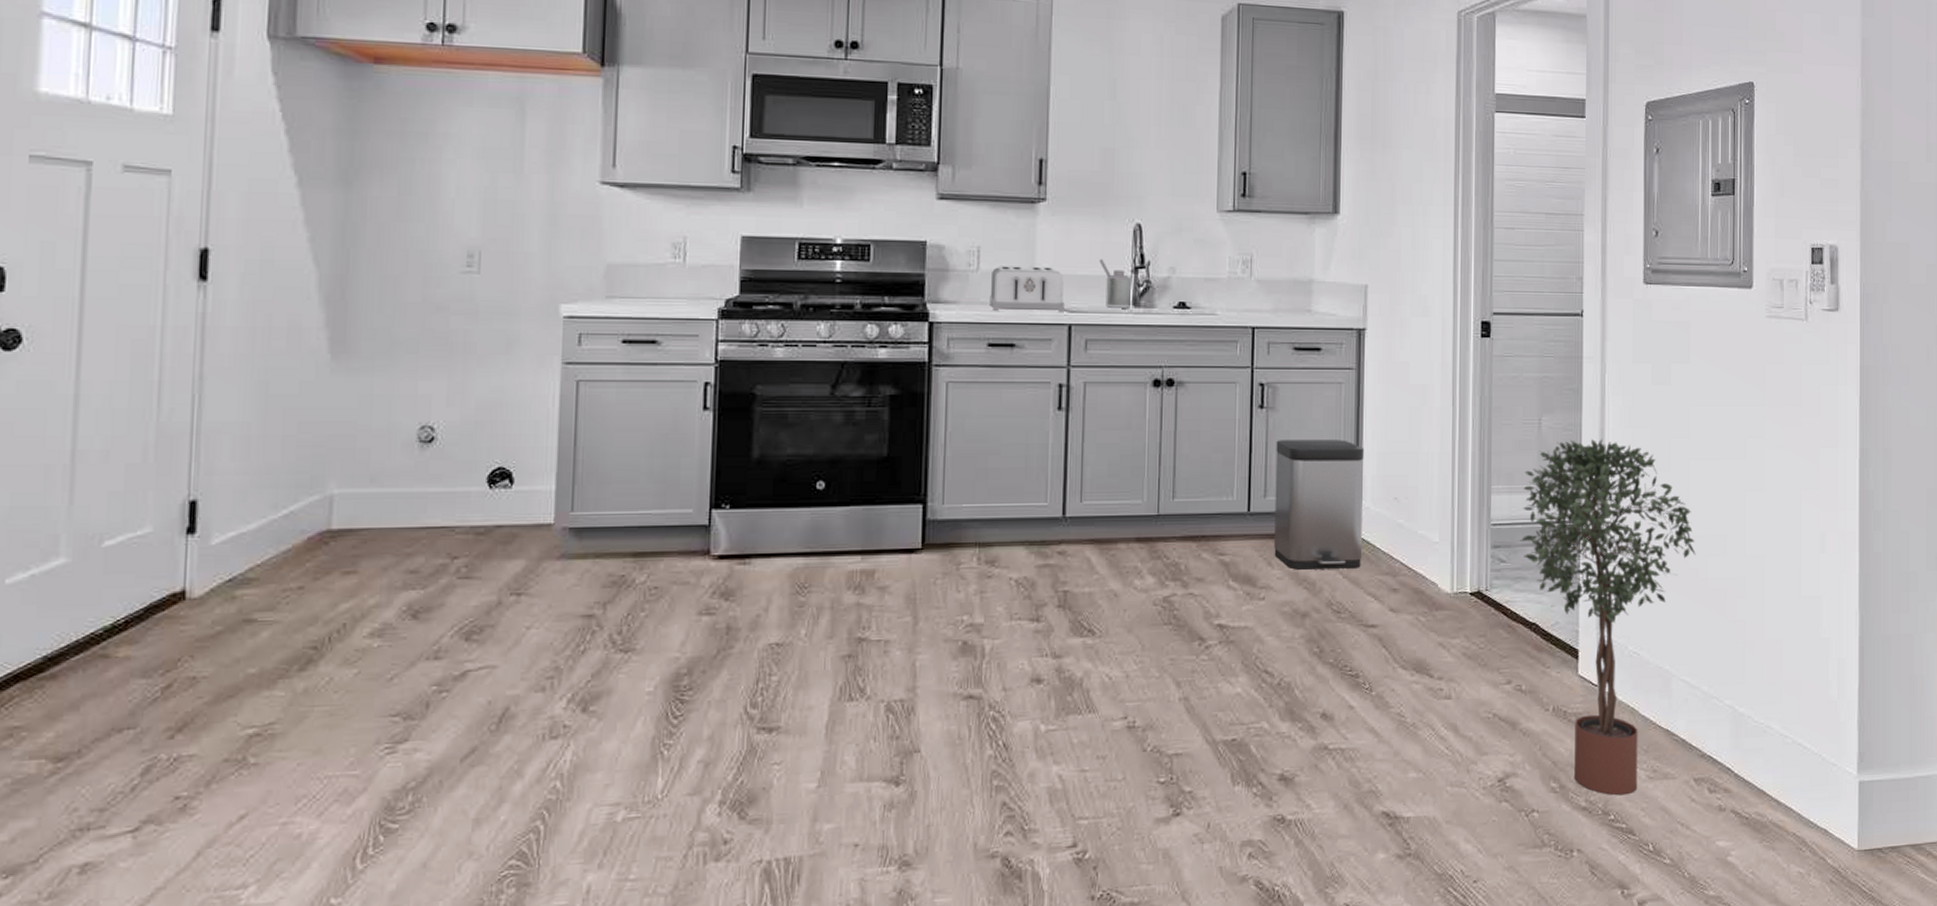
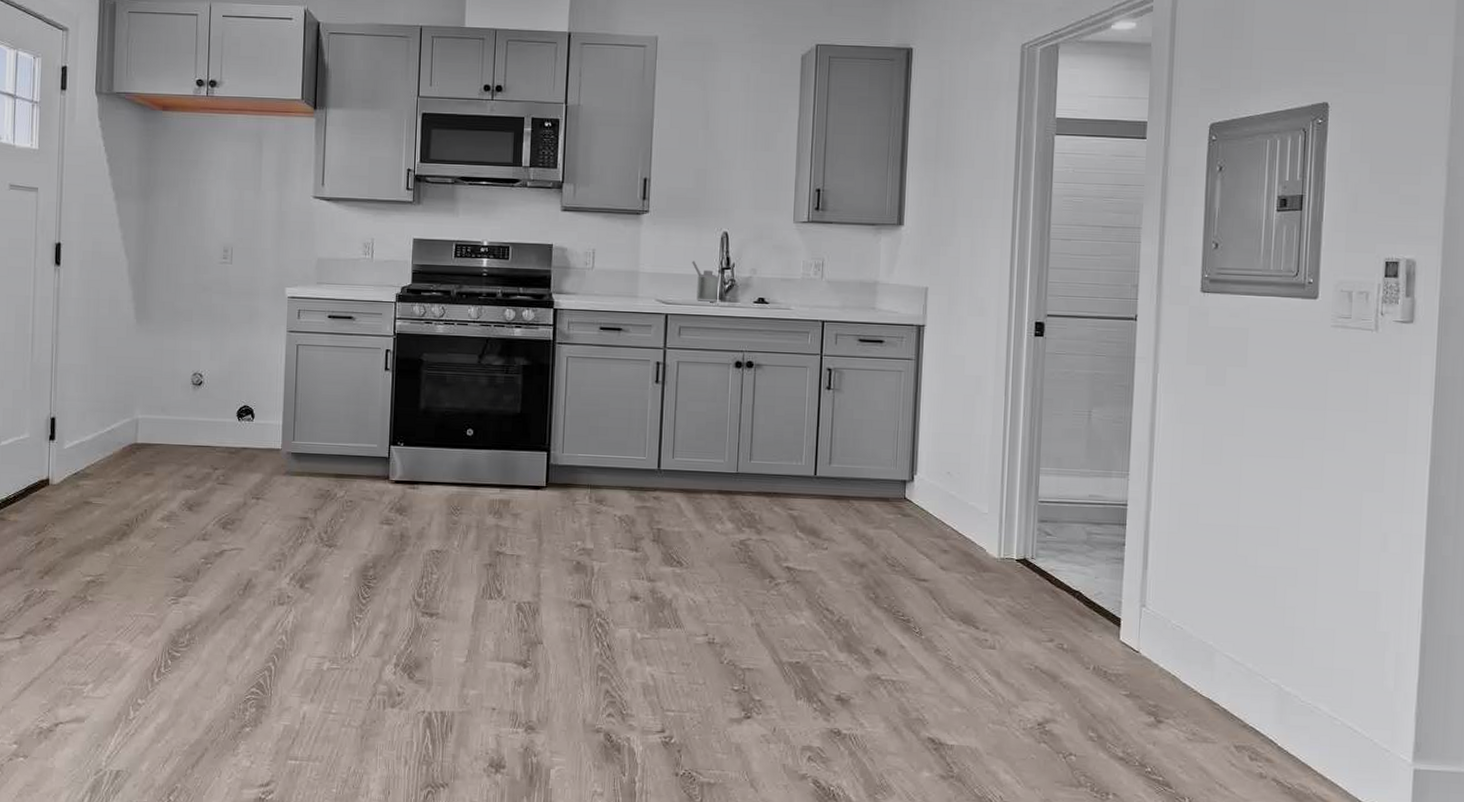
toaster: present [989,266,1065,313] -> none [602,265,662,305]
pedal bin: present [1274,440,1365,570] -> none [837,417,921,530]
potted tree: present [1520,438,1696,795] -> none [1066,431,1246,751]

